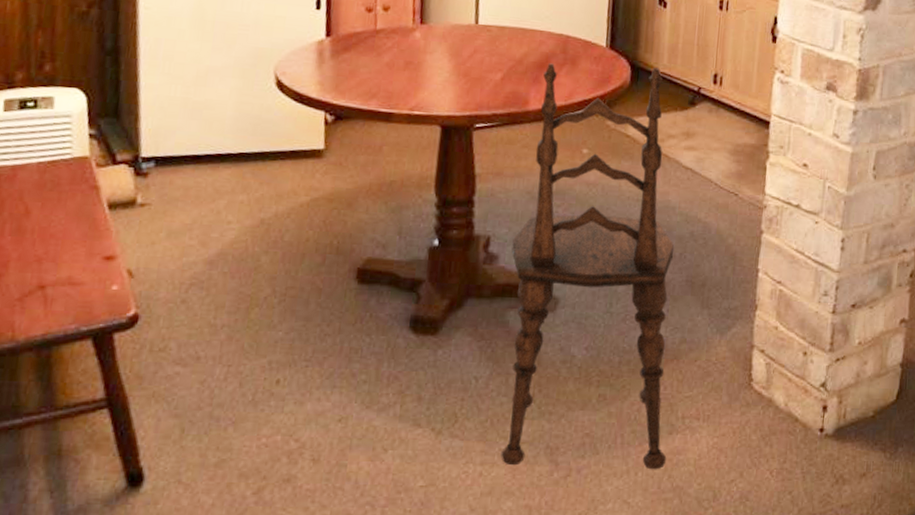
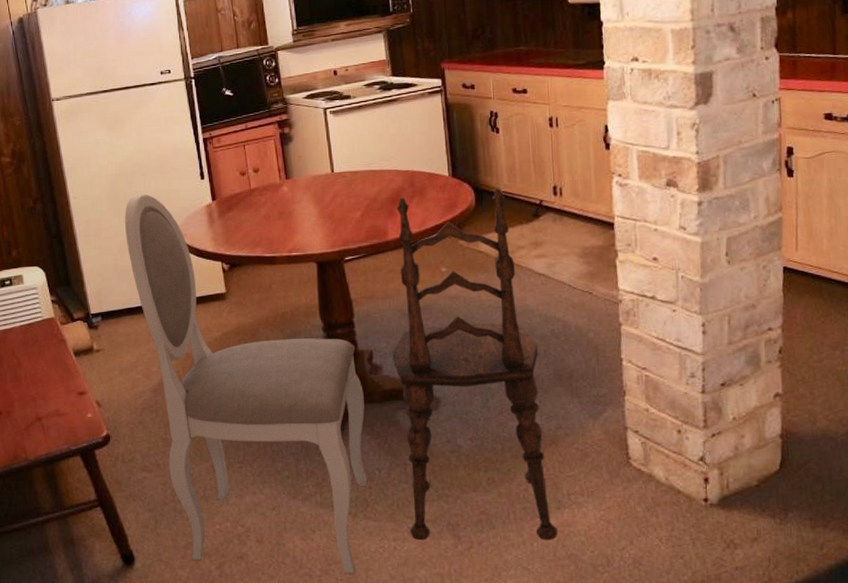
dining chair: none [206,15,473,506] -> present [125,194,368,575]

